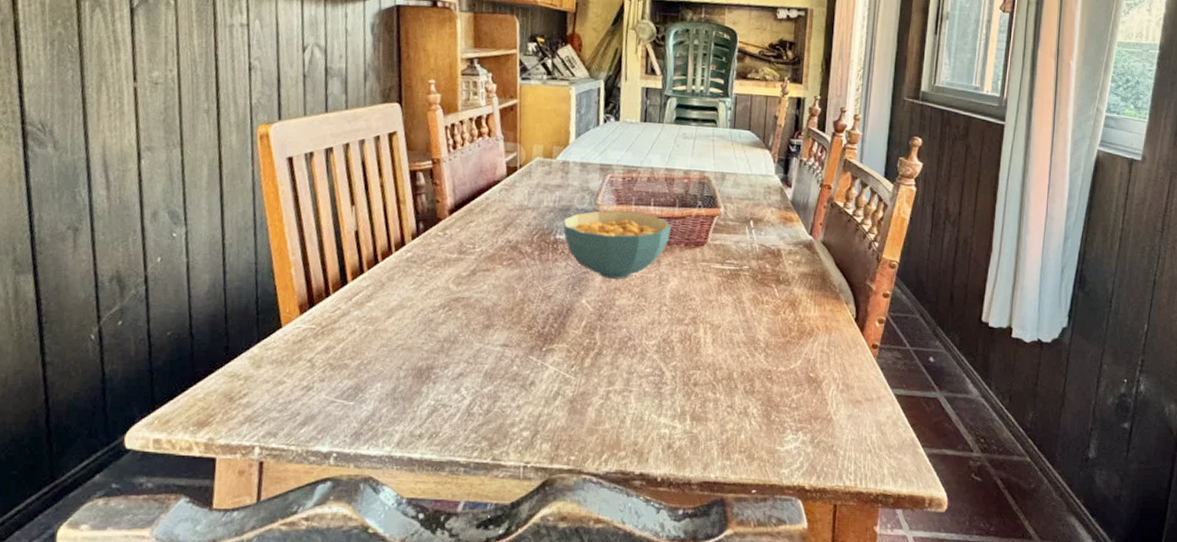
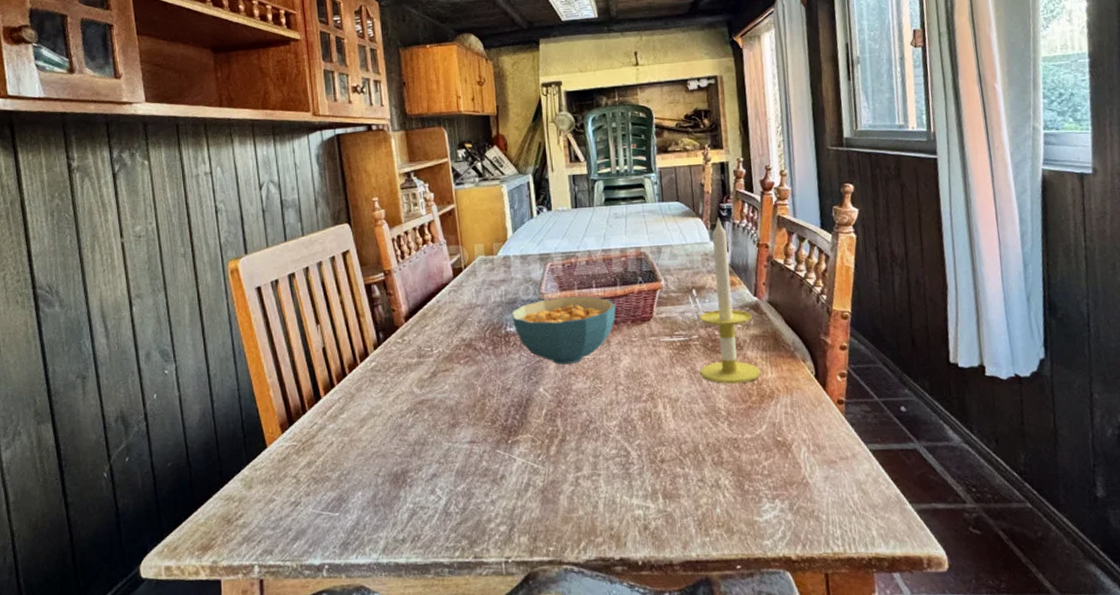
candle: none [745,152,804,318] -> present [699,217,761,384]

